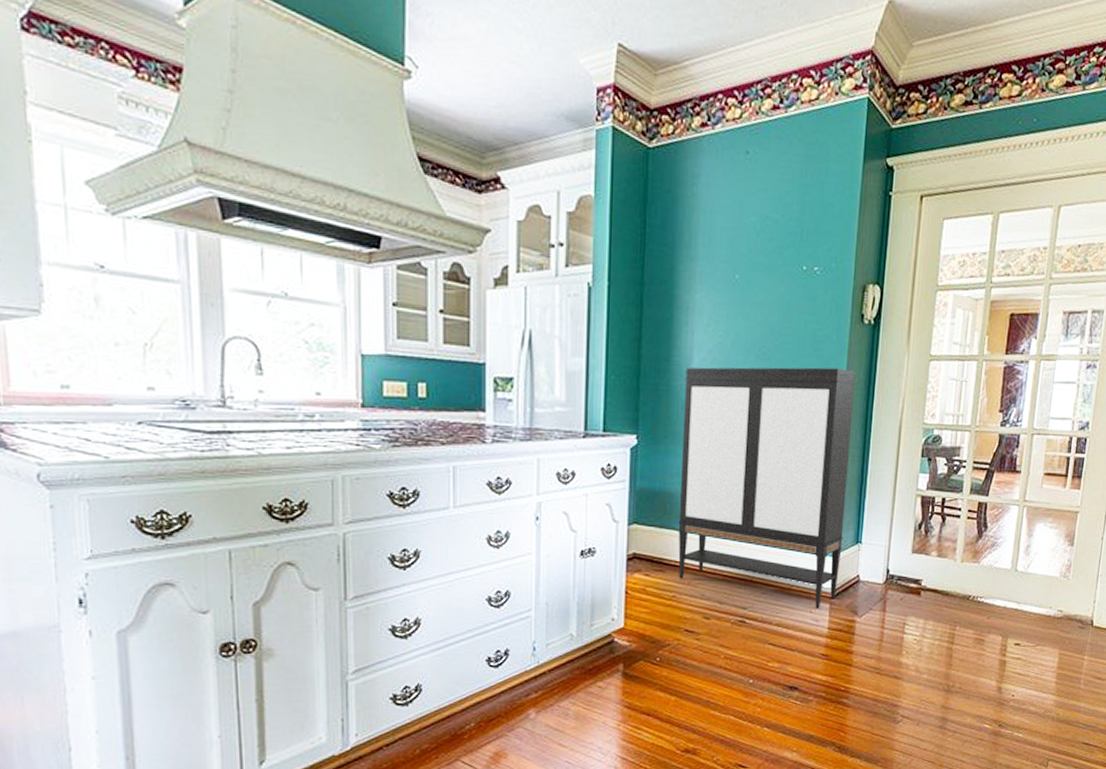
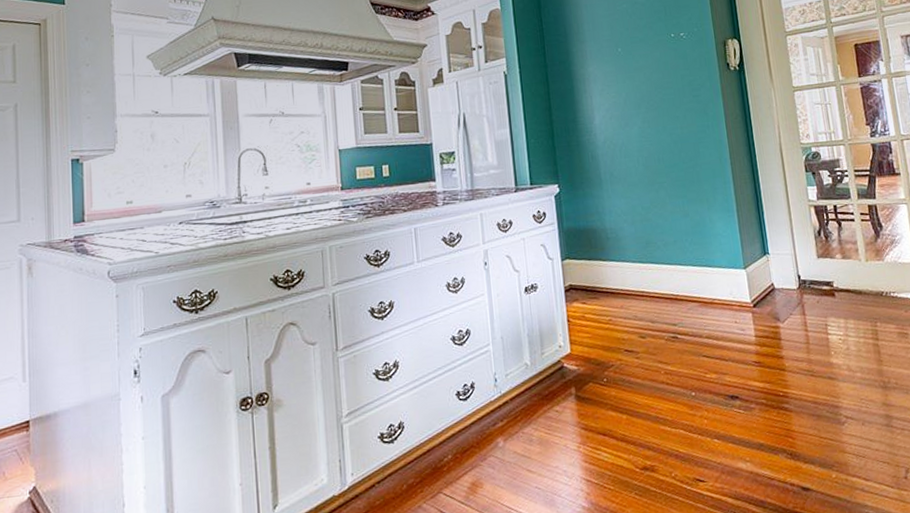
storage cabinet: present [678,367,856,609] -> none [589,108,756,319]

